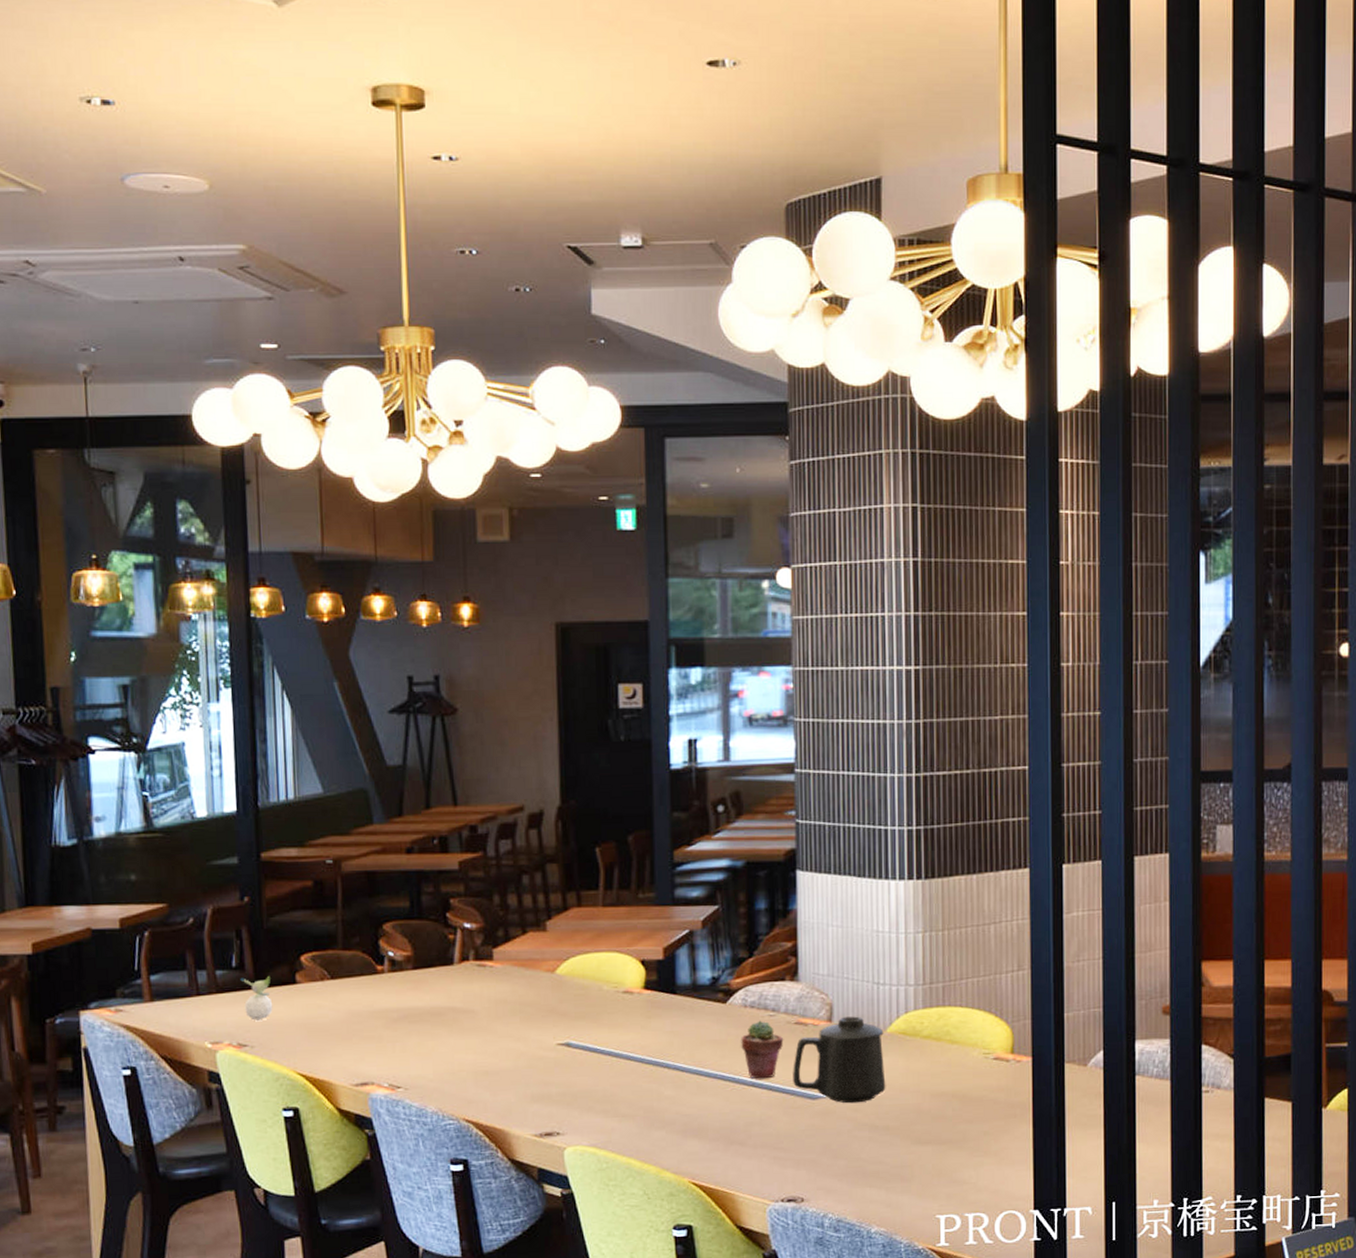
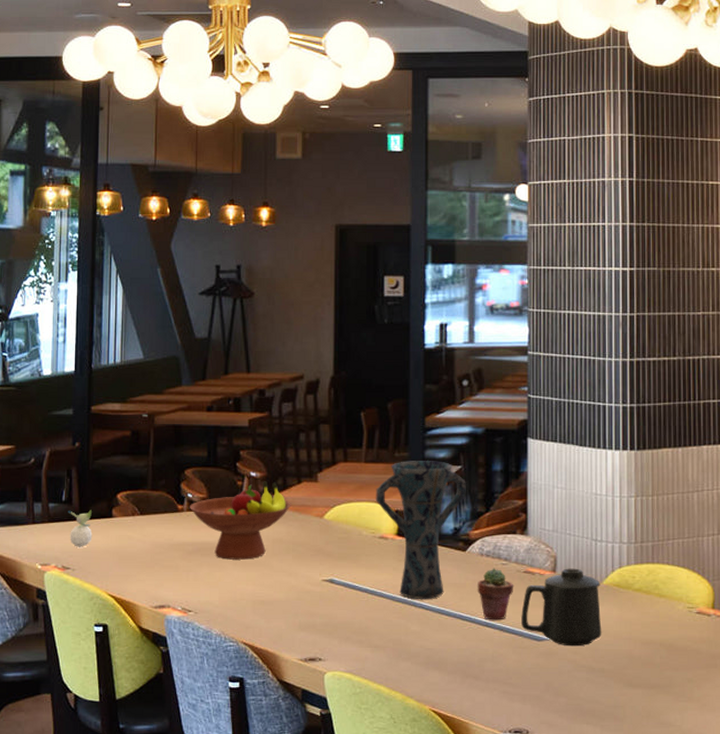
fruit bowl: none [391,933,516,1026] -> present [190,481,291,560]
vase: none [617,901,725,1060] -> present [376,461,466,599]

